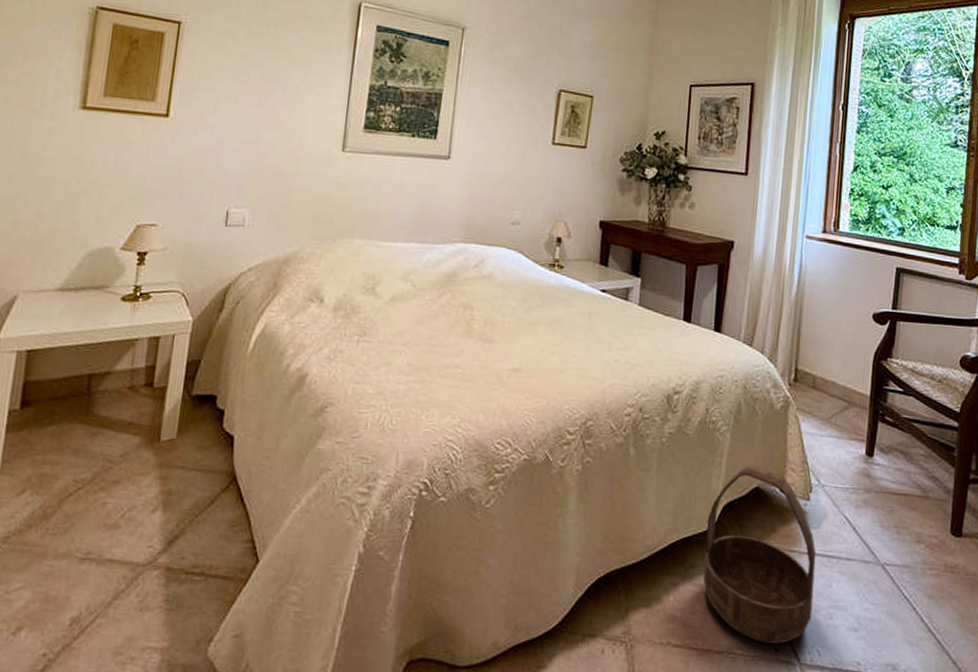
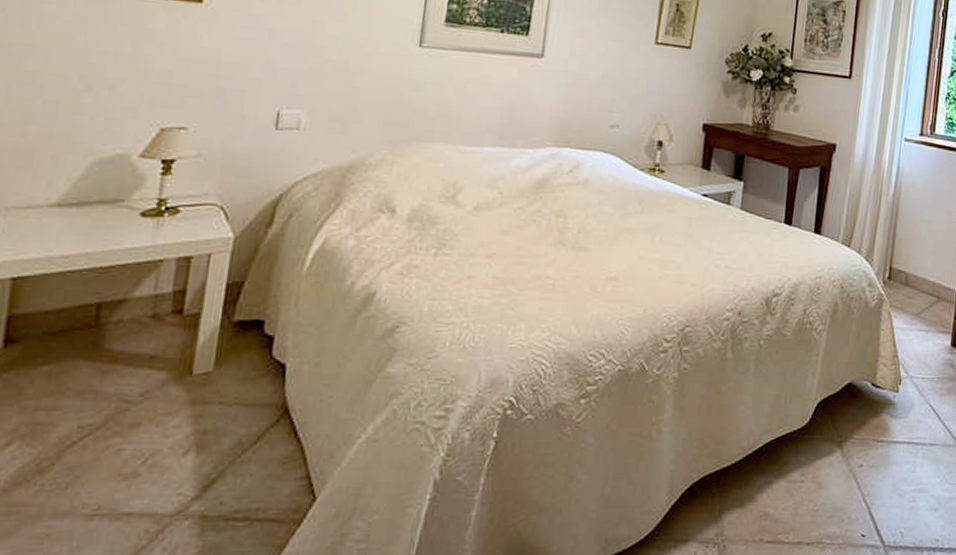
basket: present [703,465,816,644] -> none [796,362,903,531]

